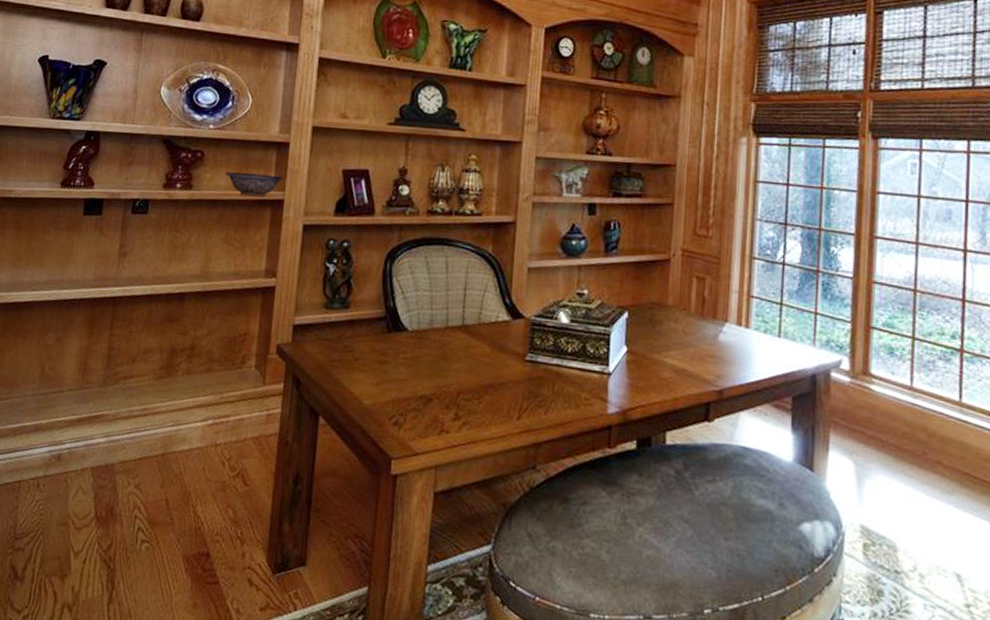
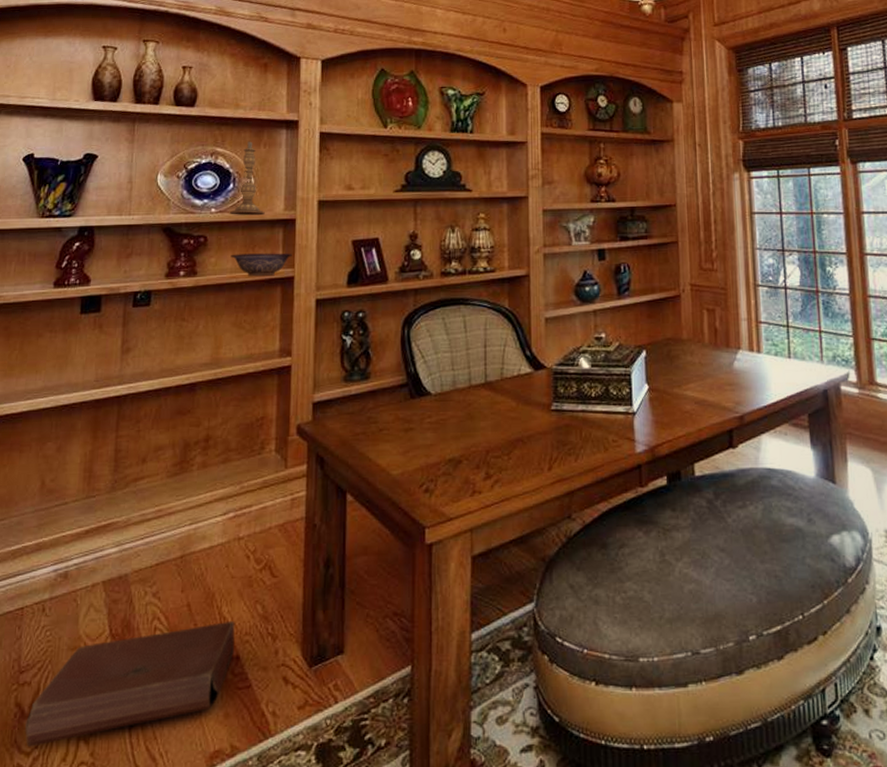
briefcase: none [17,519,208,606] -> present [25,620,235,747]
candlestick: none [226,60,260,136] -> present [229,141,265,216]

